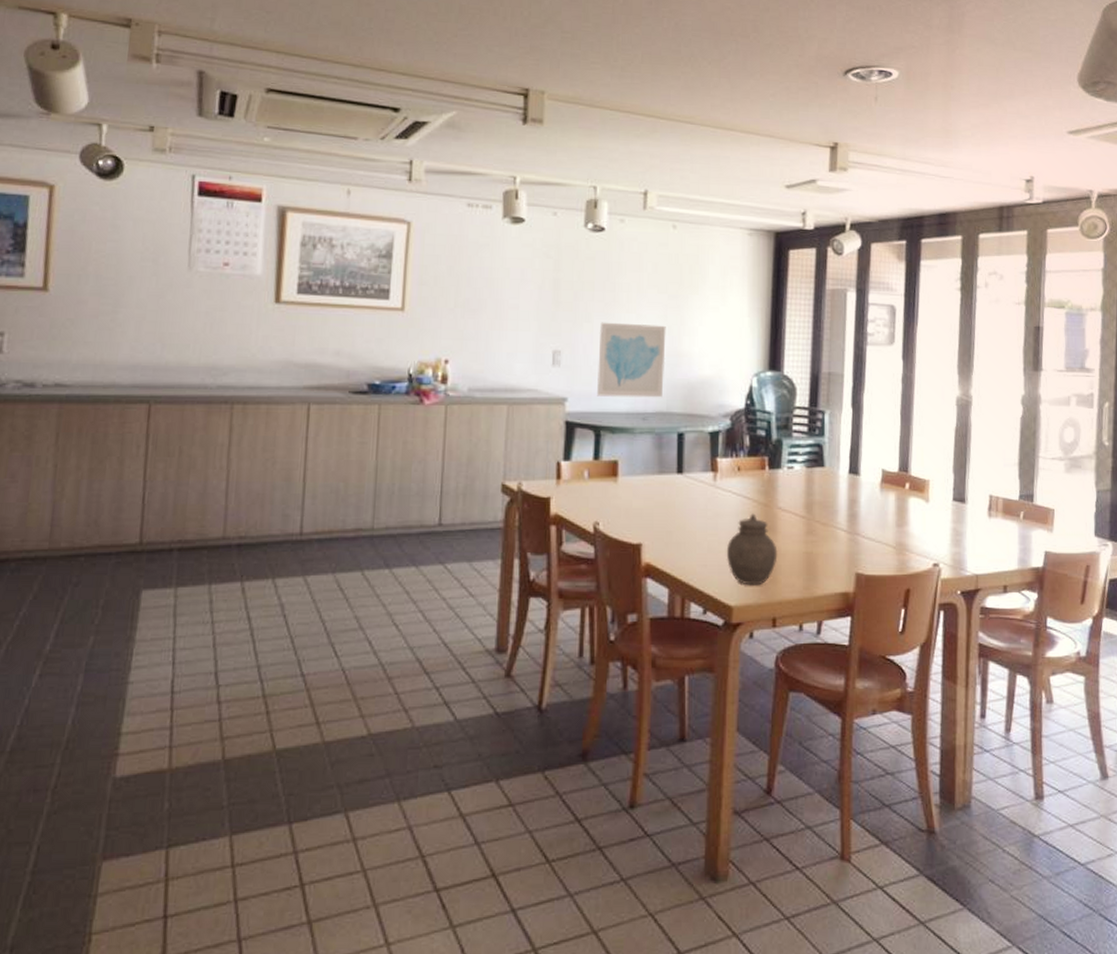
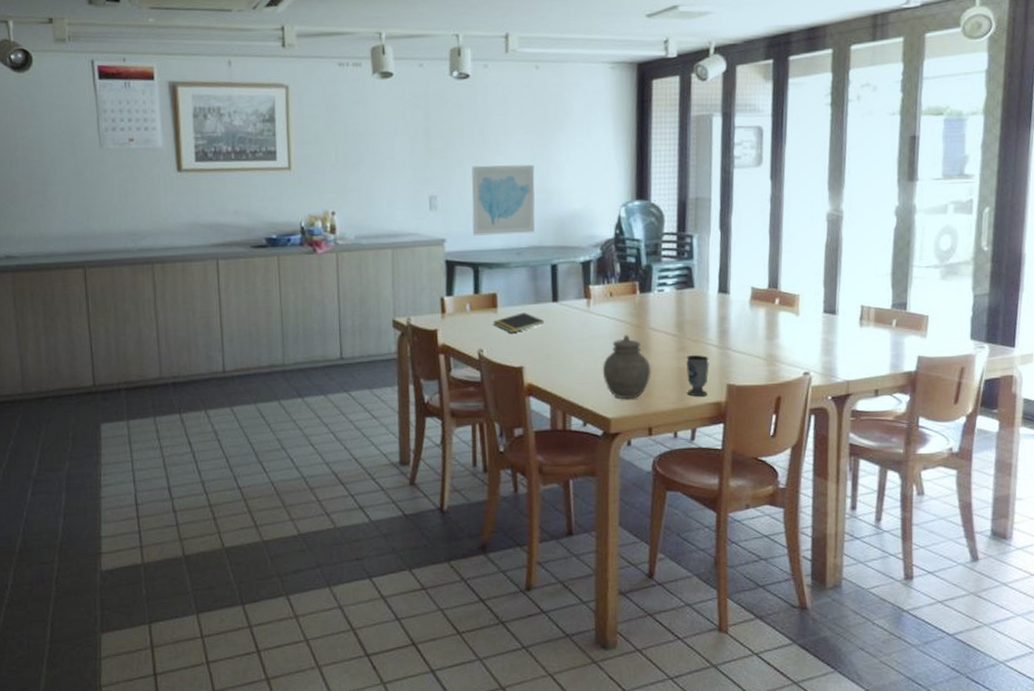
notepad: none [612,483,668,505] -> present [493,312,545,333]
cup: none [814,540,838,586] -> present [686,355,709,397]

